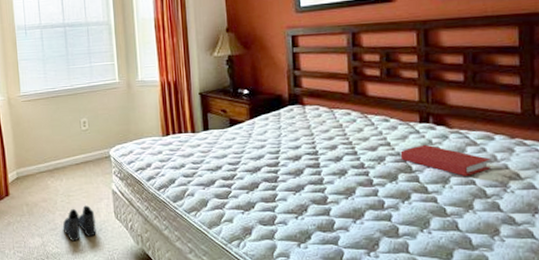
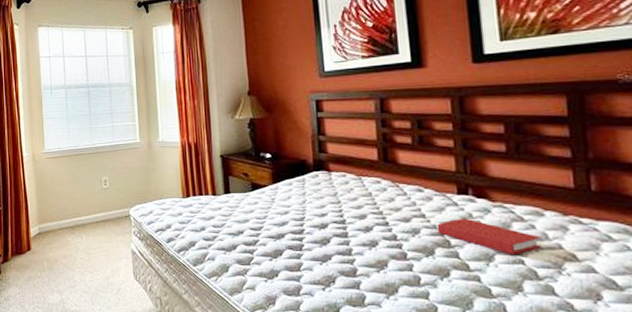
boots: present [62,205,96,242] -> none [81,264,115,300]

